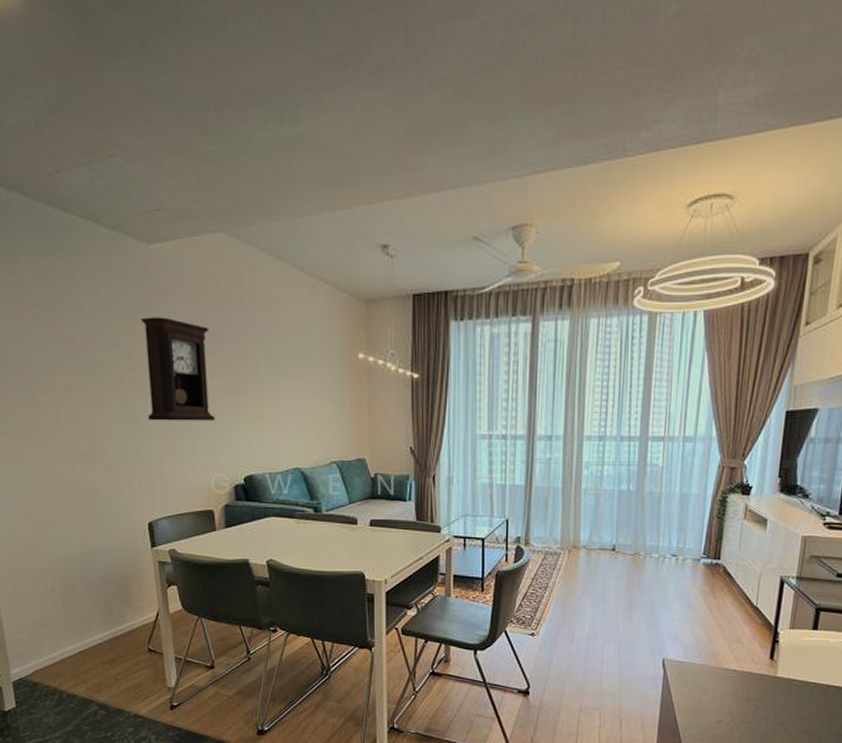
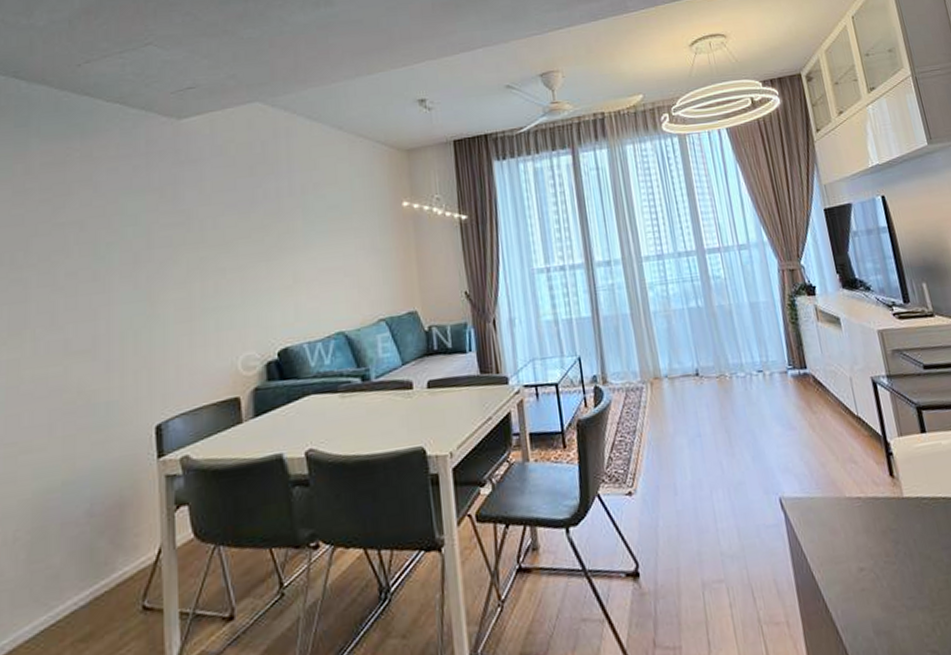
pendulum clock: present [140,317,215,421] -> none [164,188,245,301]

